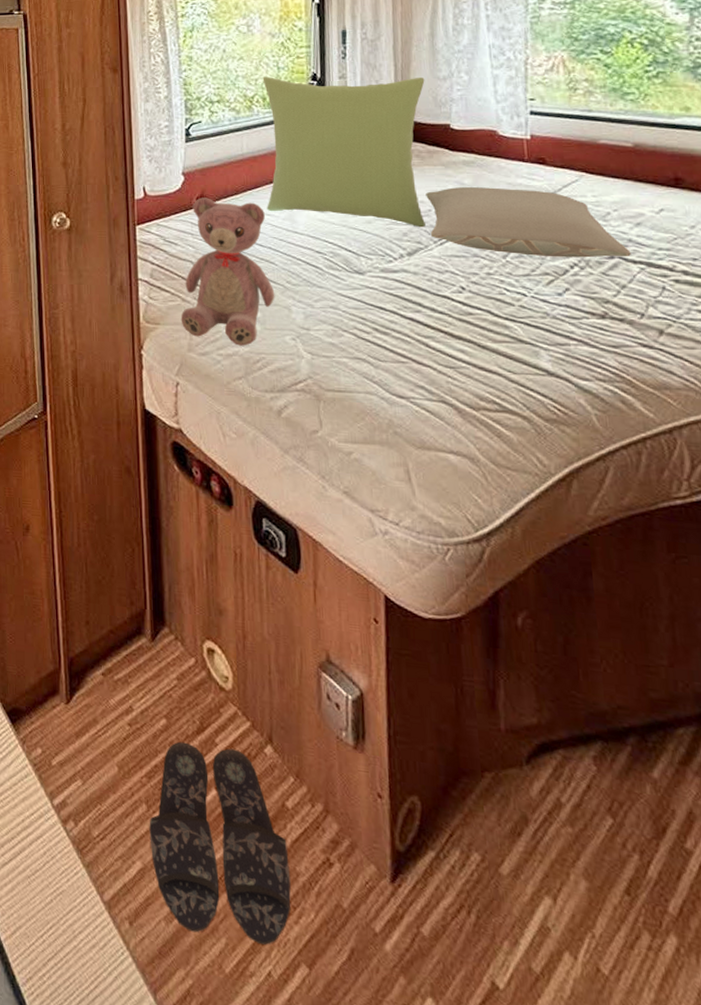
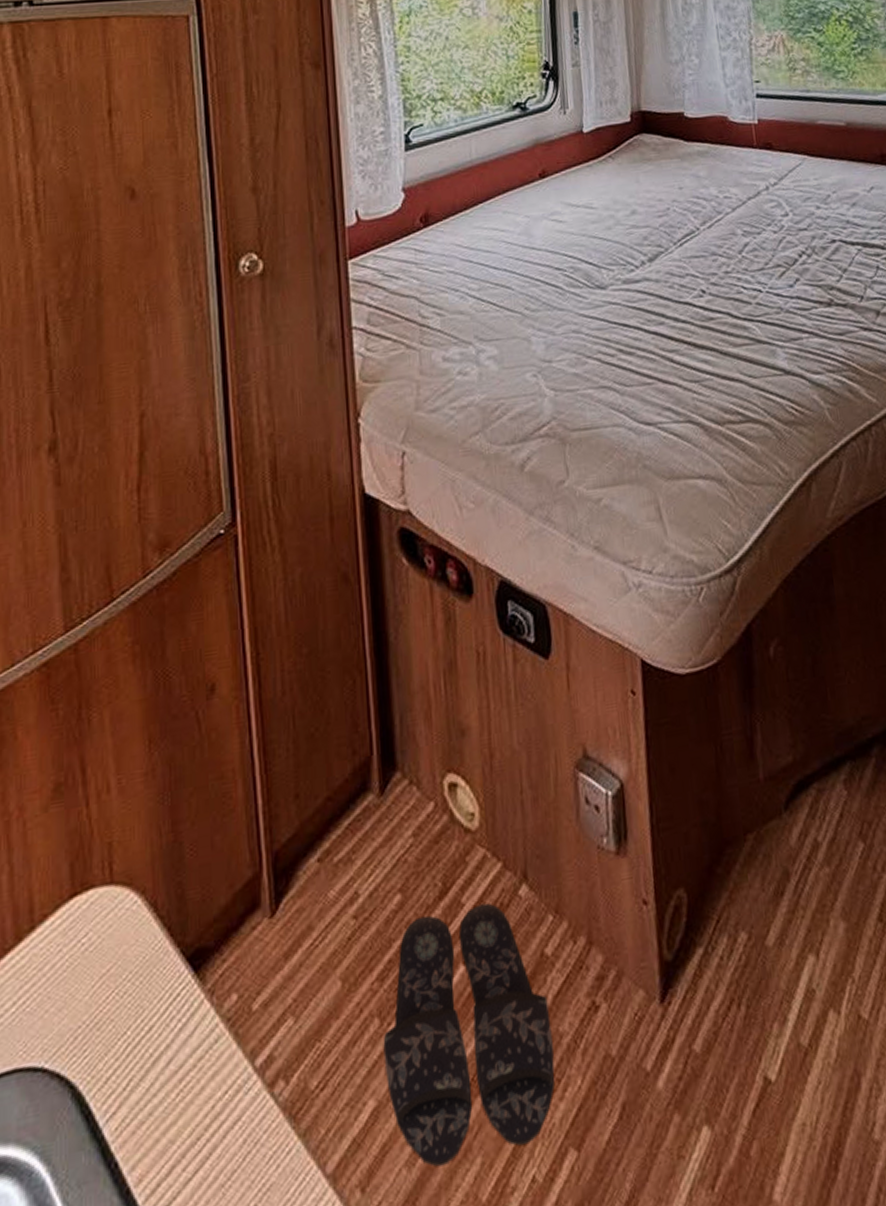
teddy bear: present [180,198,275,346] -> none [405,217,513,394]
pillow: present [262,76,425,227] -> none [491,62,665,228]
pillow: present [426,187,631,258] -> none [663,177,850,248]

